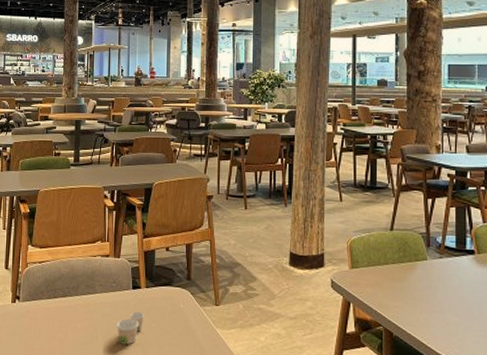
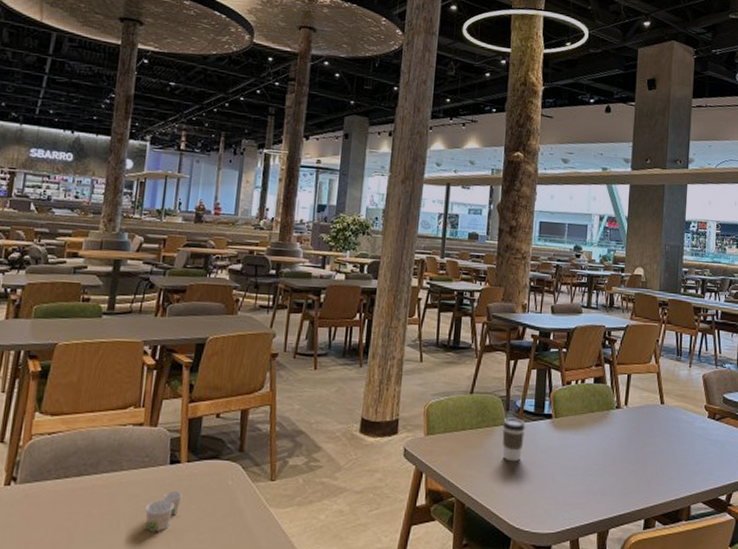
coffee cup: none [425,253,447,295] -> present [502,417,525,462]

